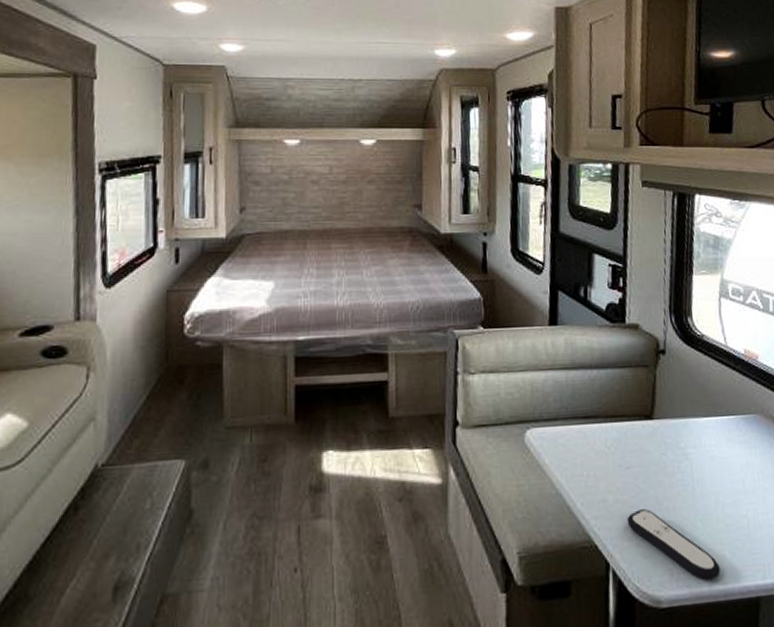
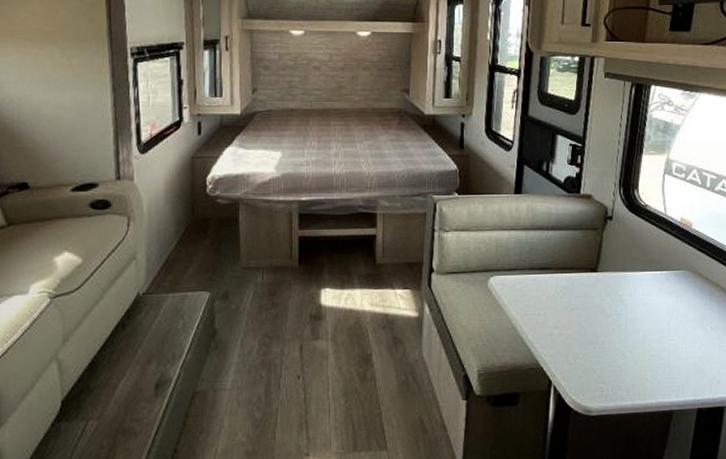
remote control: present [627,509,721,580] -> none [569,341,642,396]

